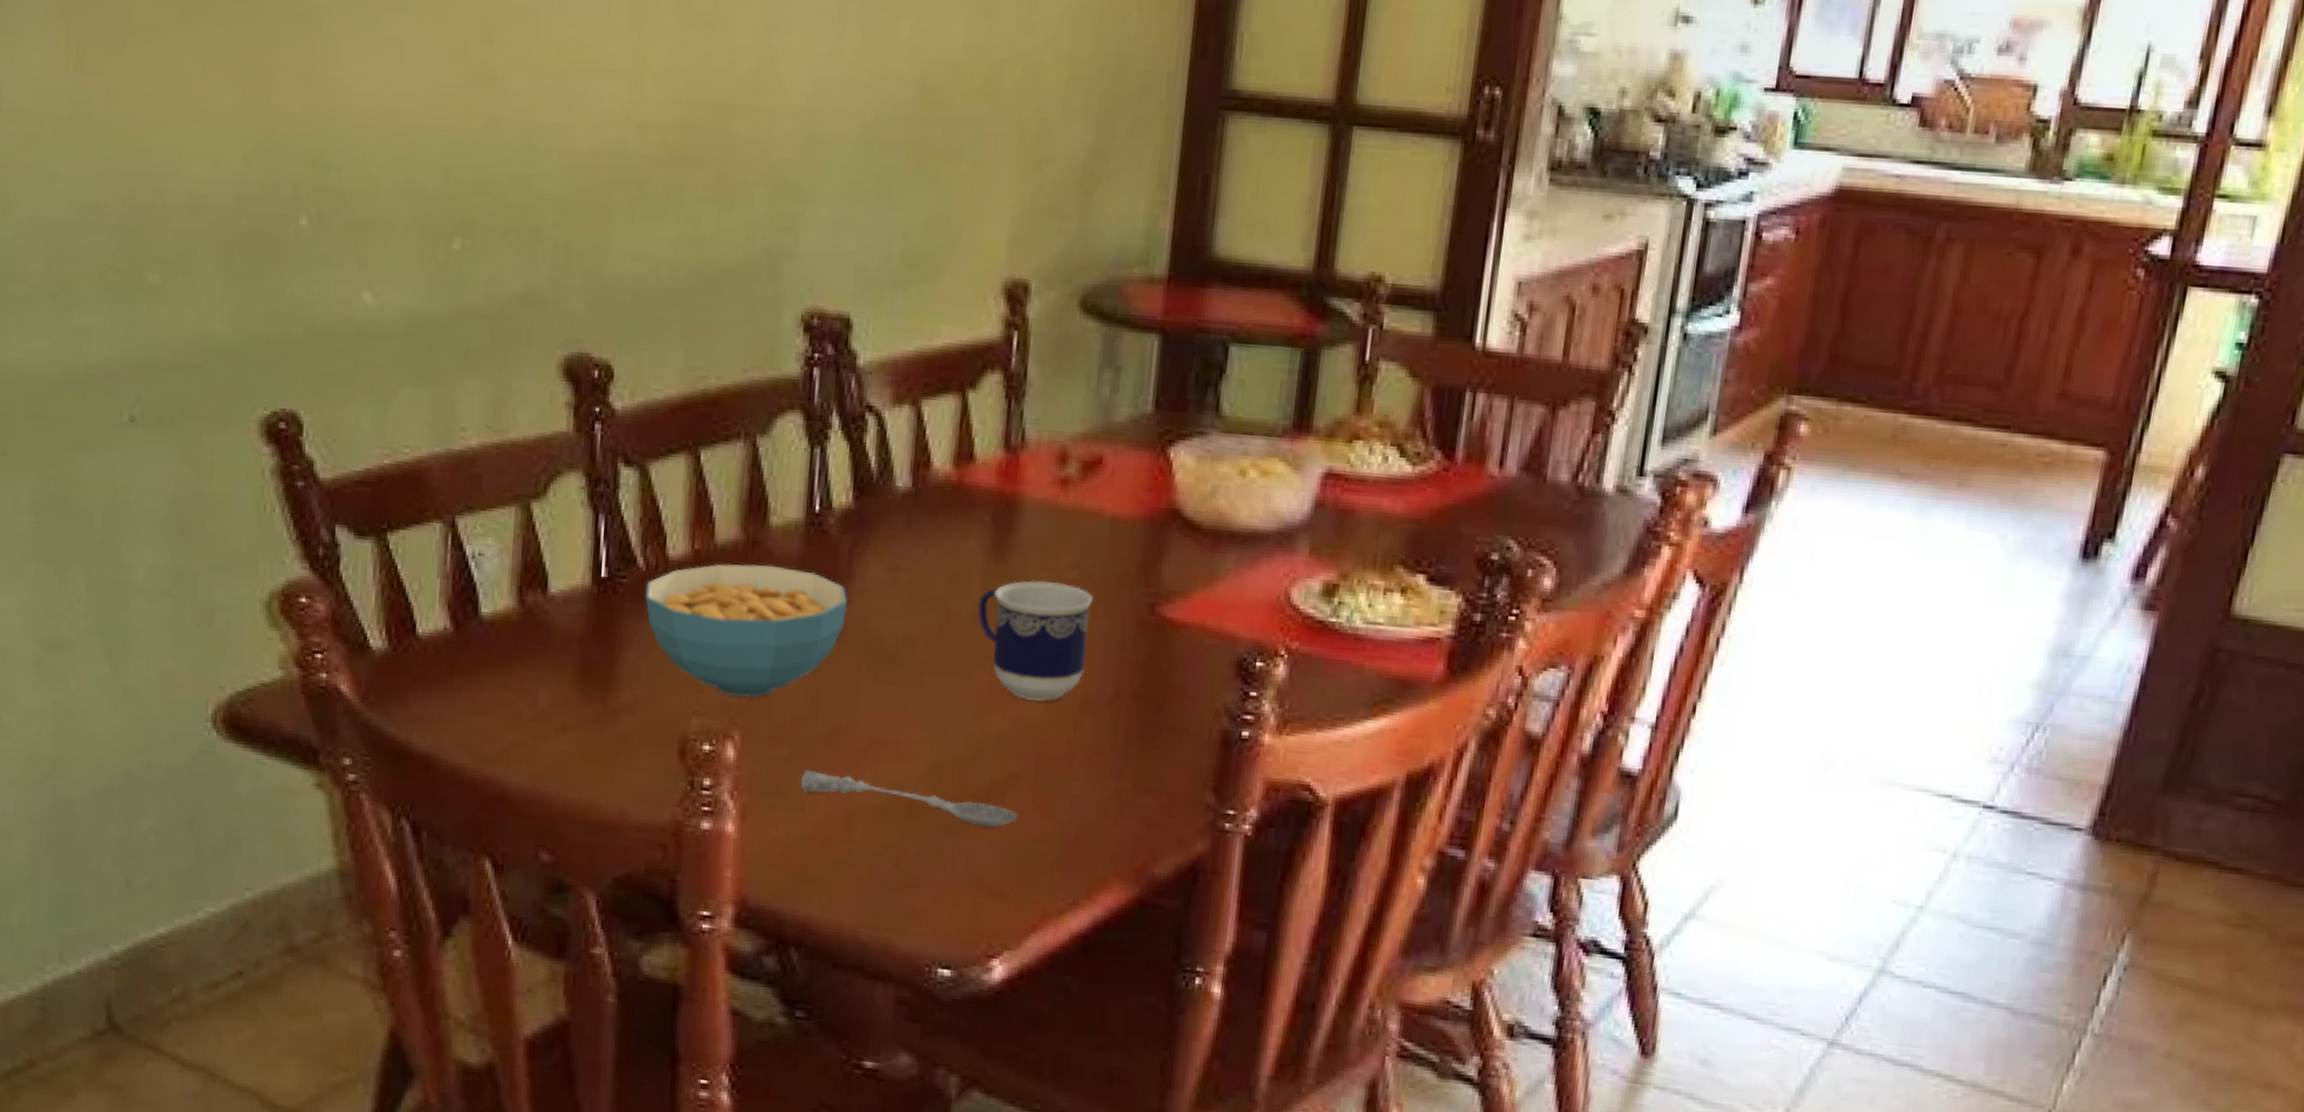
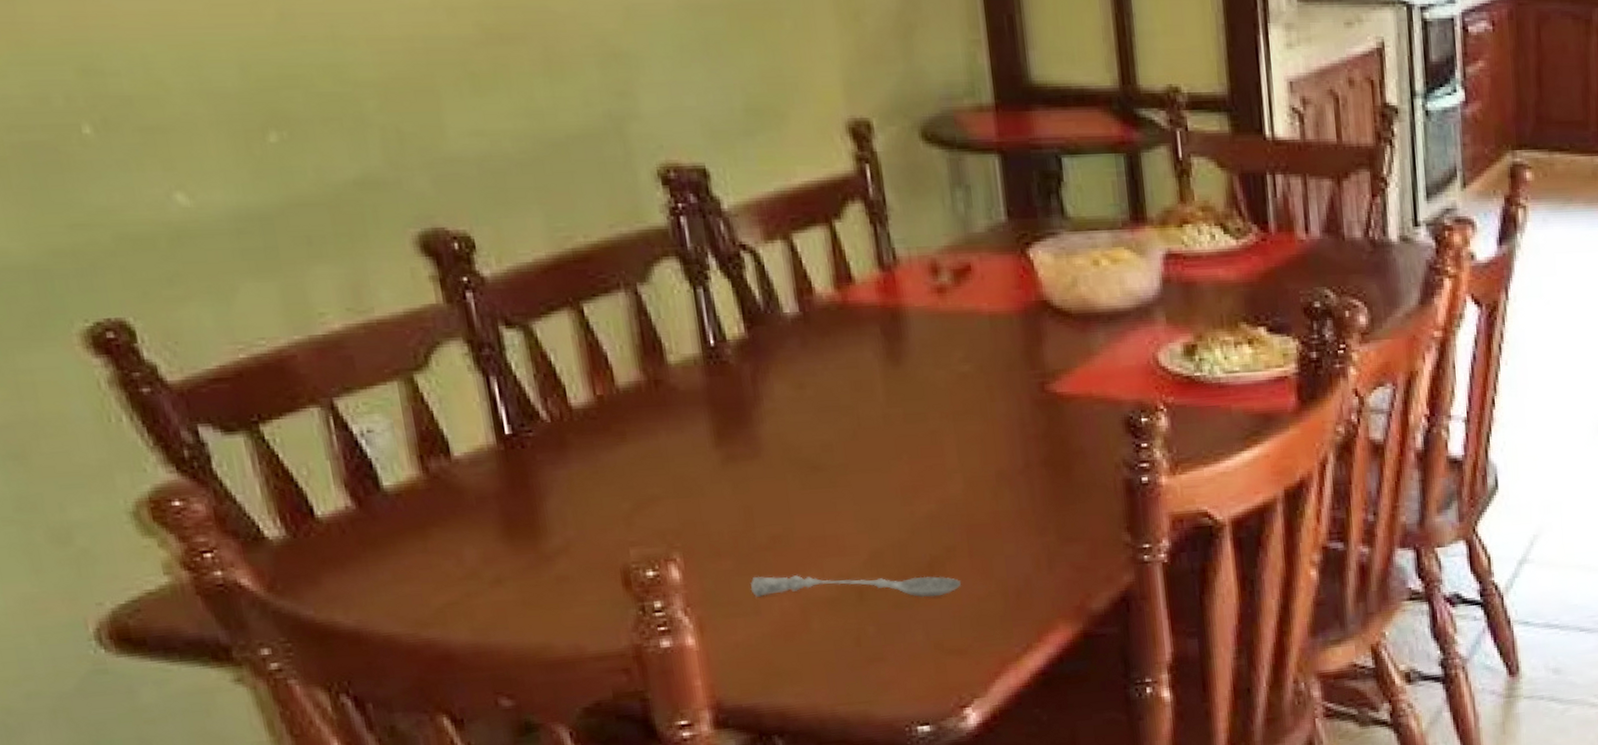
cereal bowl: present [645,563,848,698] -> none [554,399,762,523]
cup: present [977,580,1094,702] -> none [884,377,993,482]

